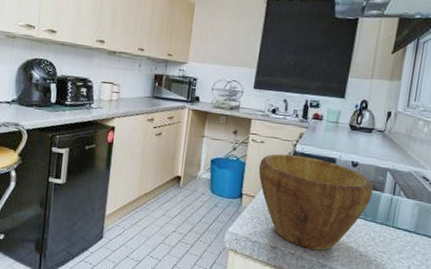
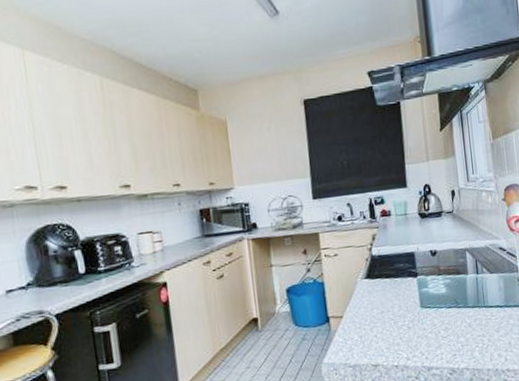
bowl: present [258,153,374,251] -> none [338,257,458,356]

